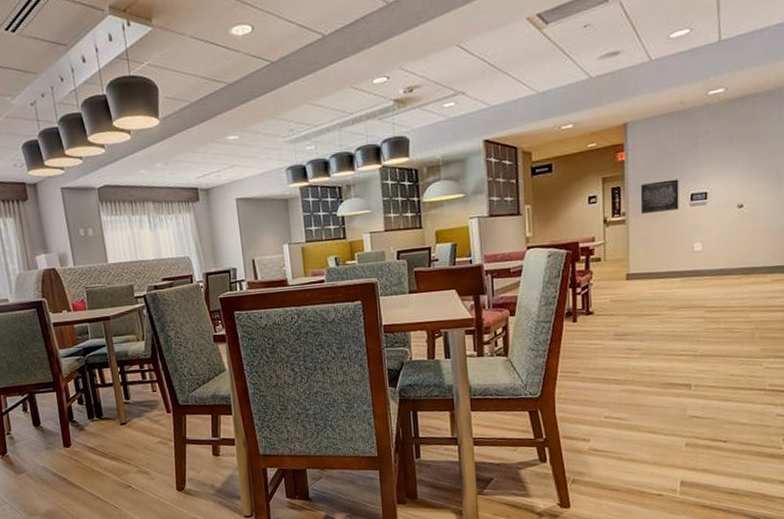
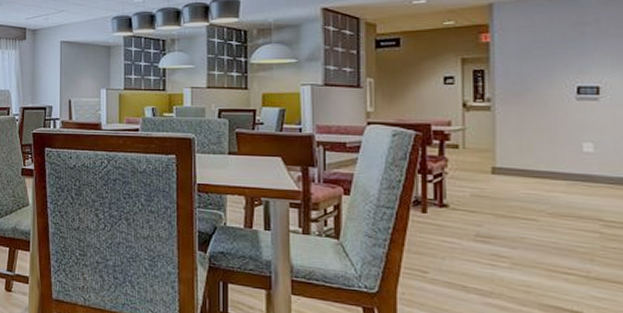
wall art: present [640,179,679,214] -> none [510,68,562,102]

